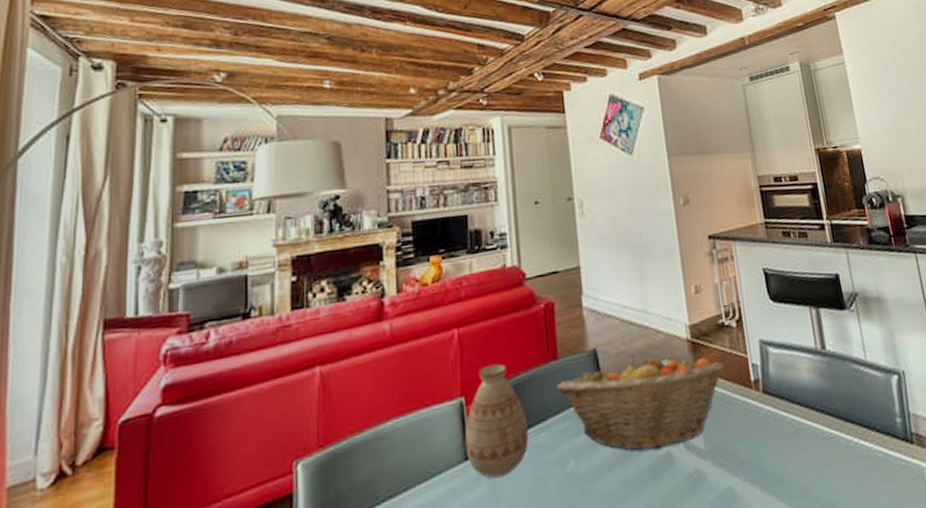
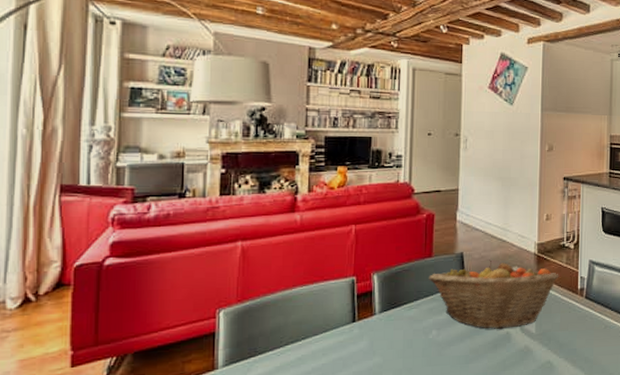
vase: present [464,363,529,479] -> none [353,255,404,337]

